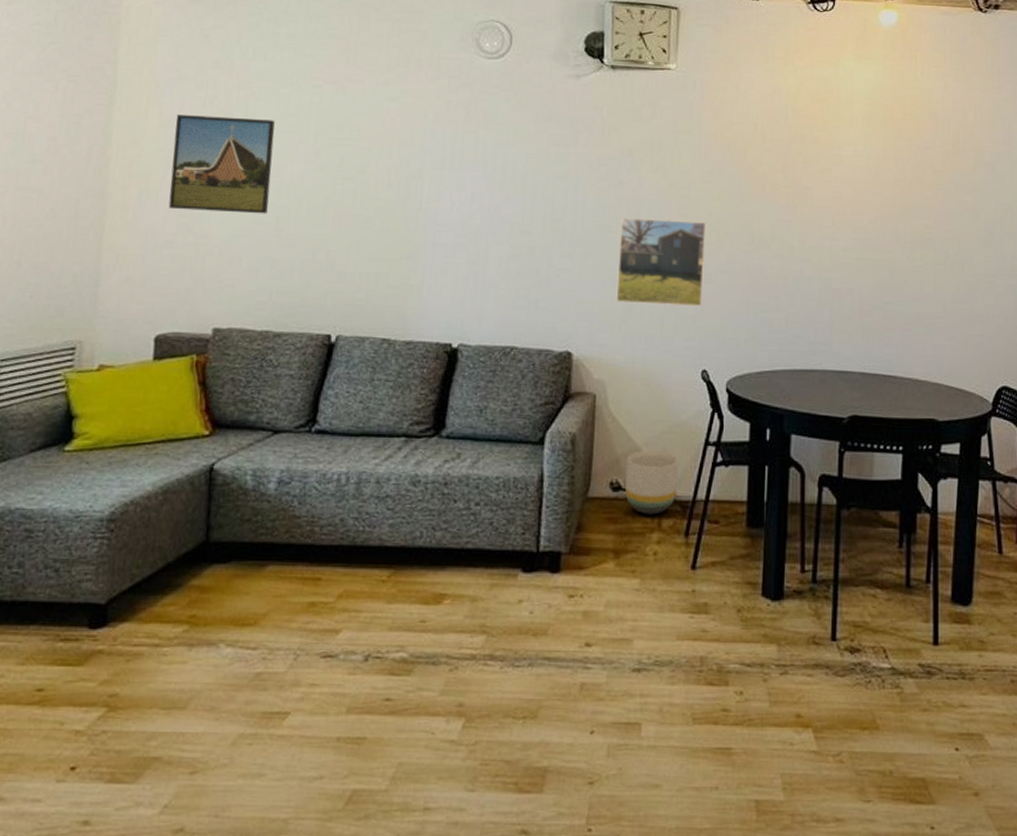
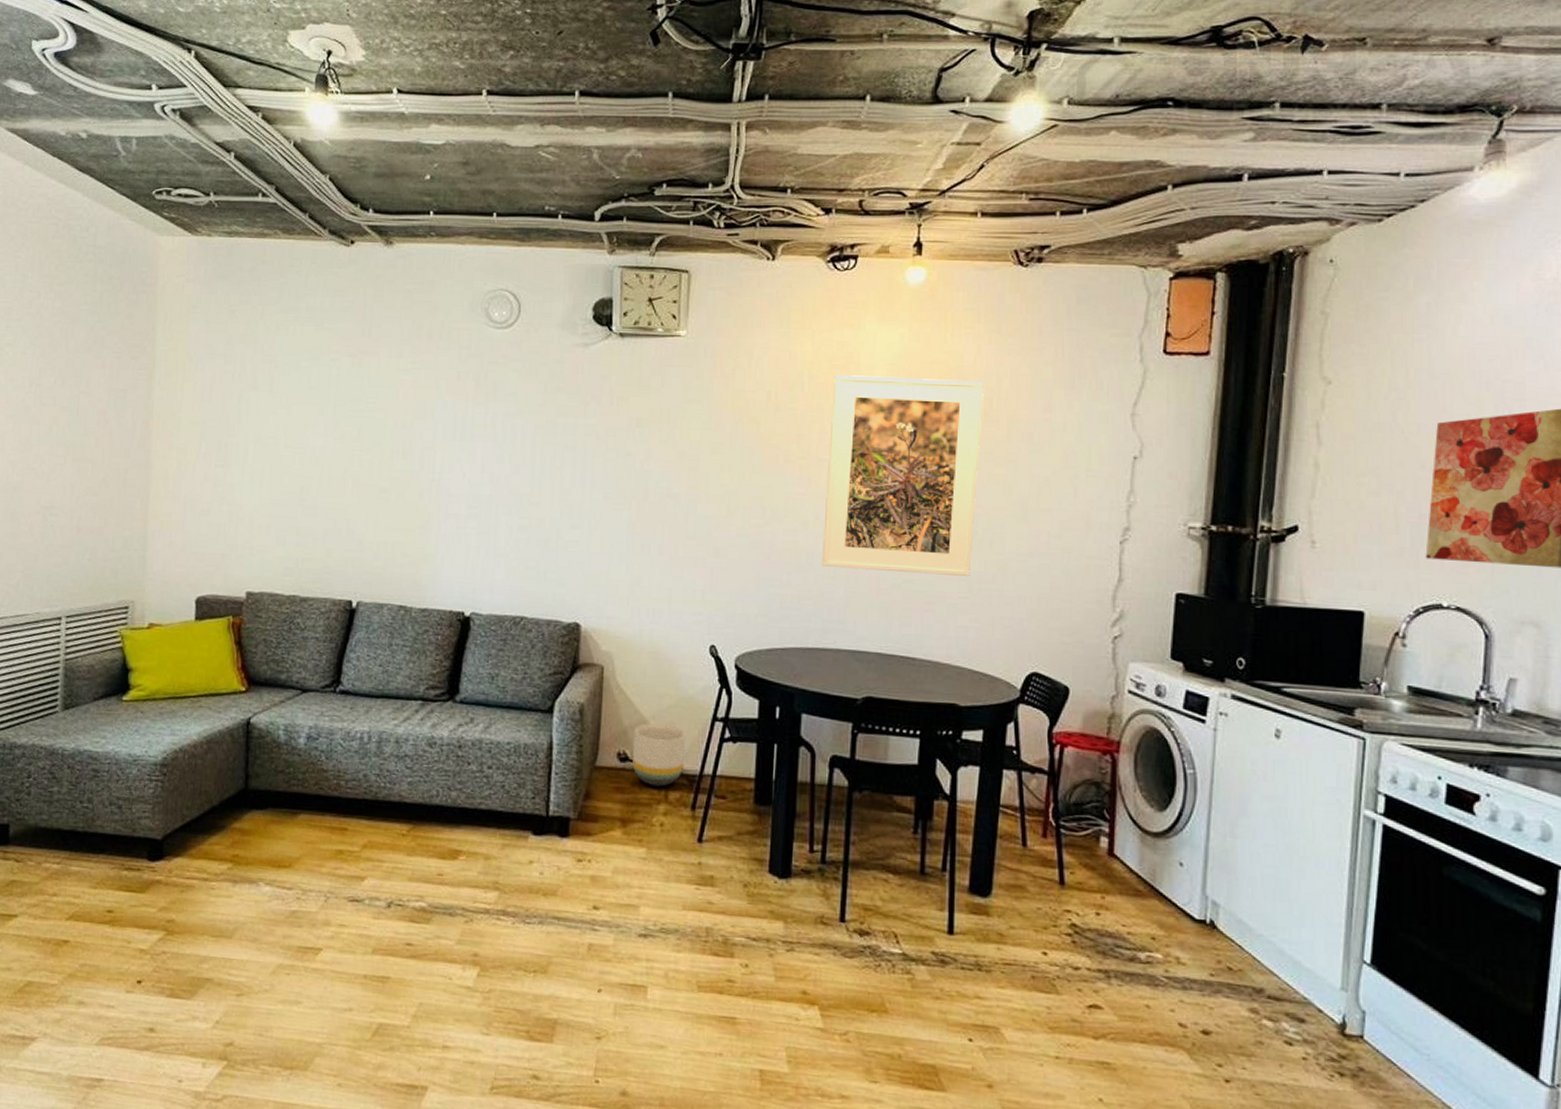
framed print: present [168,115,275,214] -> none [204,389,297,484]
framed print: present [616,217,707,307] -> none [624,489,717,581]
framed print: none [807,108,951,297] -> present [821,375,984,576]

